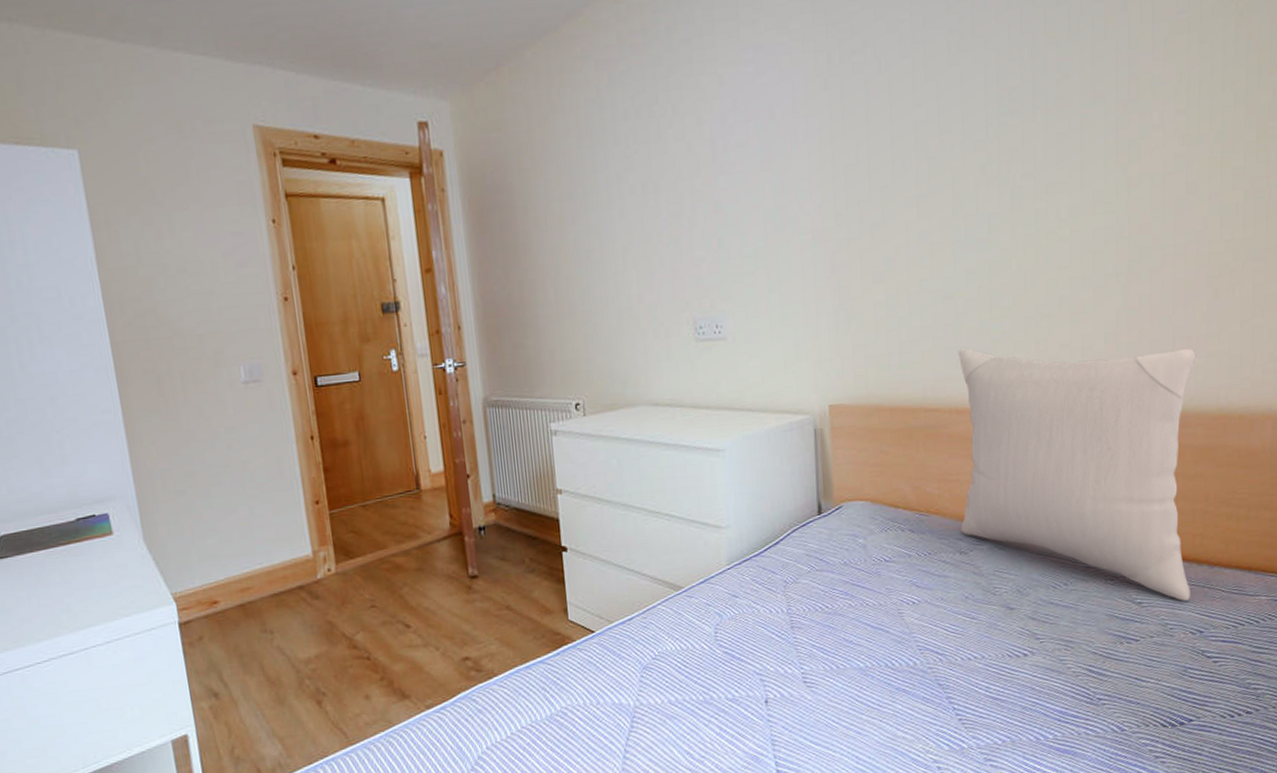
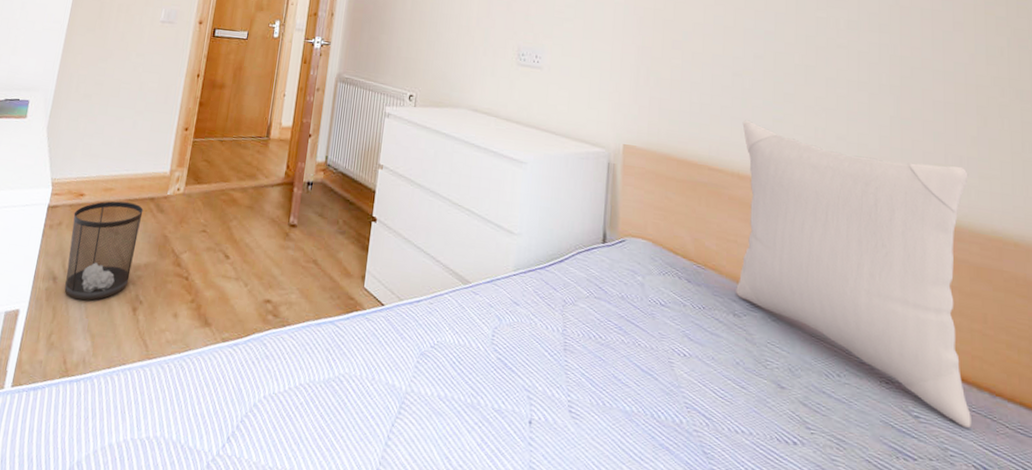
waste bin: none [213,597,303,710] -> present [64,201,144,301]

